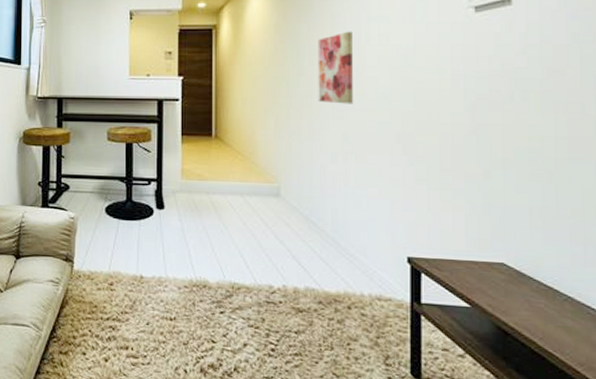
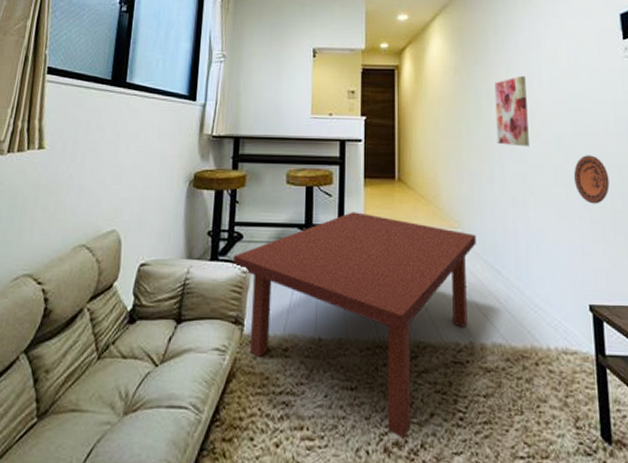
coffee table: none [61,166,292,363] -> present [232,212,476,439]
decorative plate: none [399,112,439,162] -> present [573,155,610,204]

